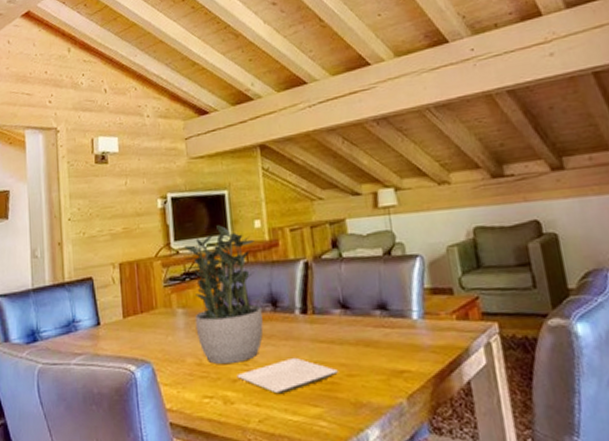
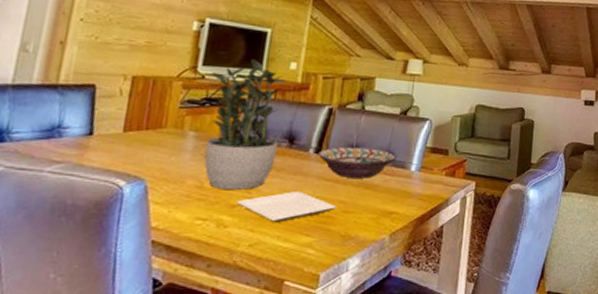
decorative bowl: none [304,299,392,337] -> present [318,146,396,179]

